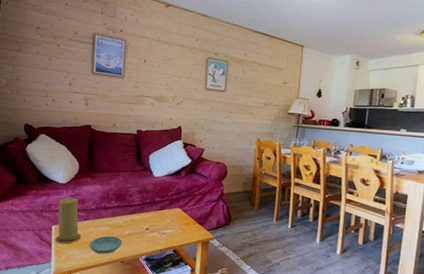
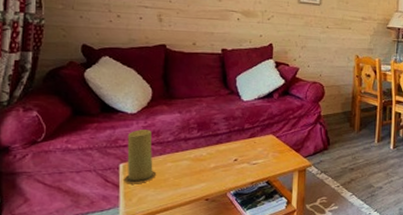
saucer: present [89,236,123,254] -> none [167,171,207,192]

